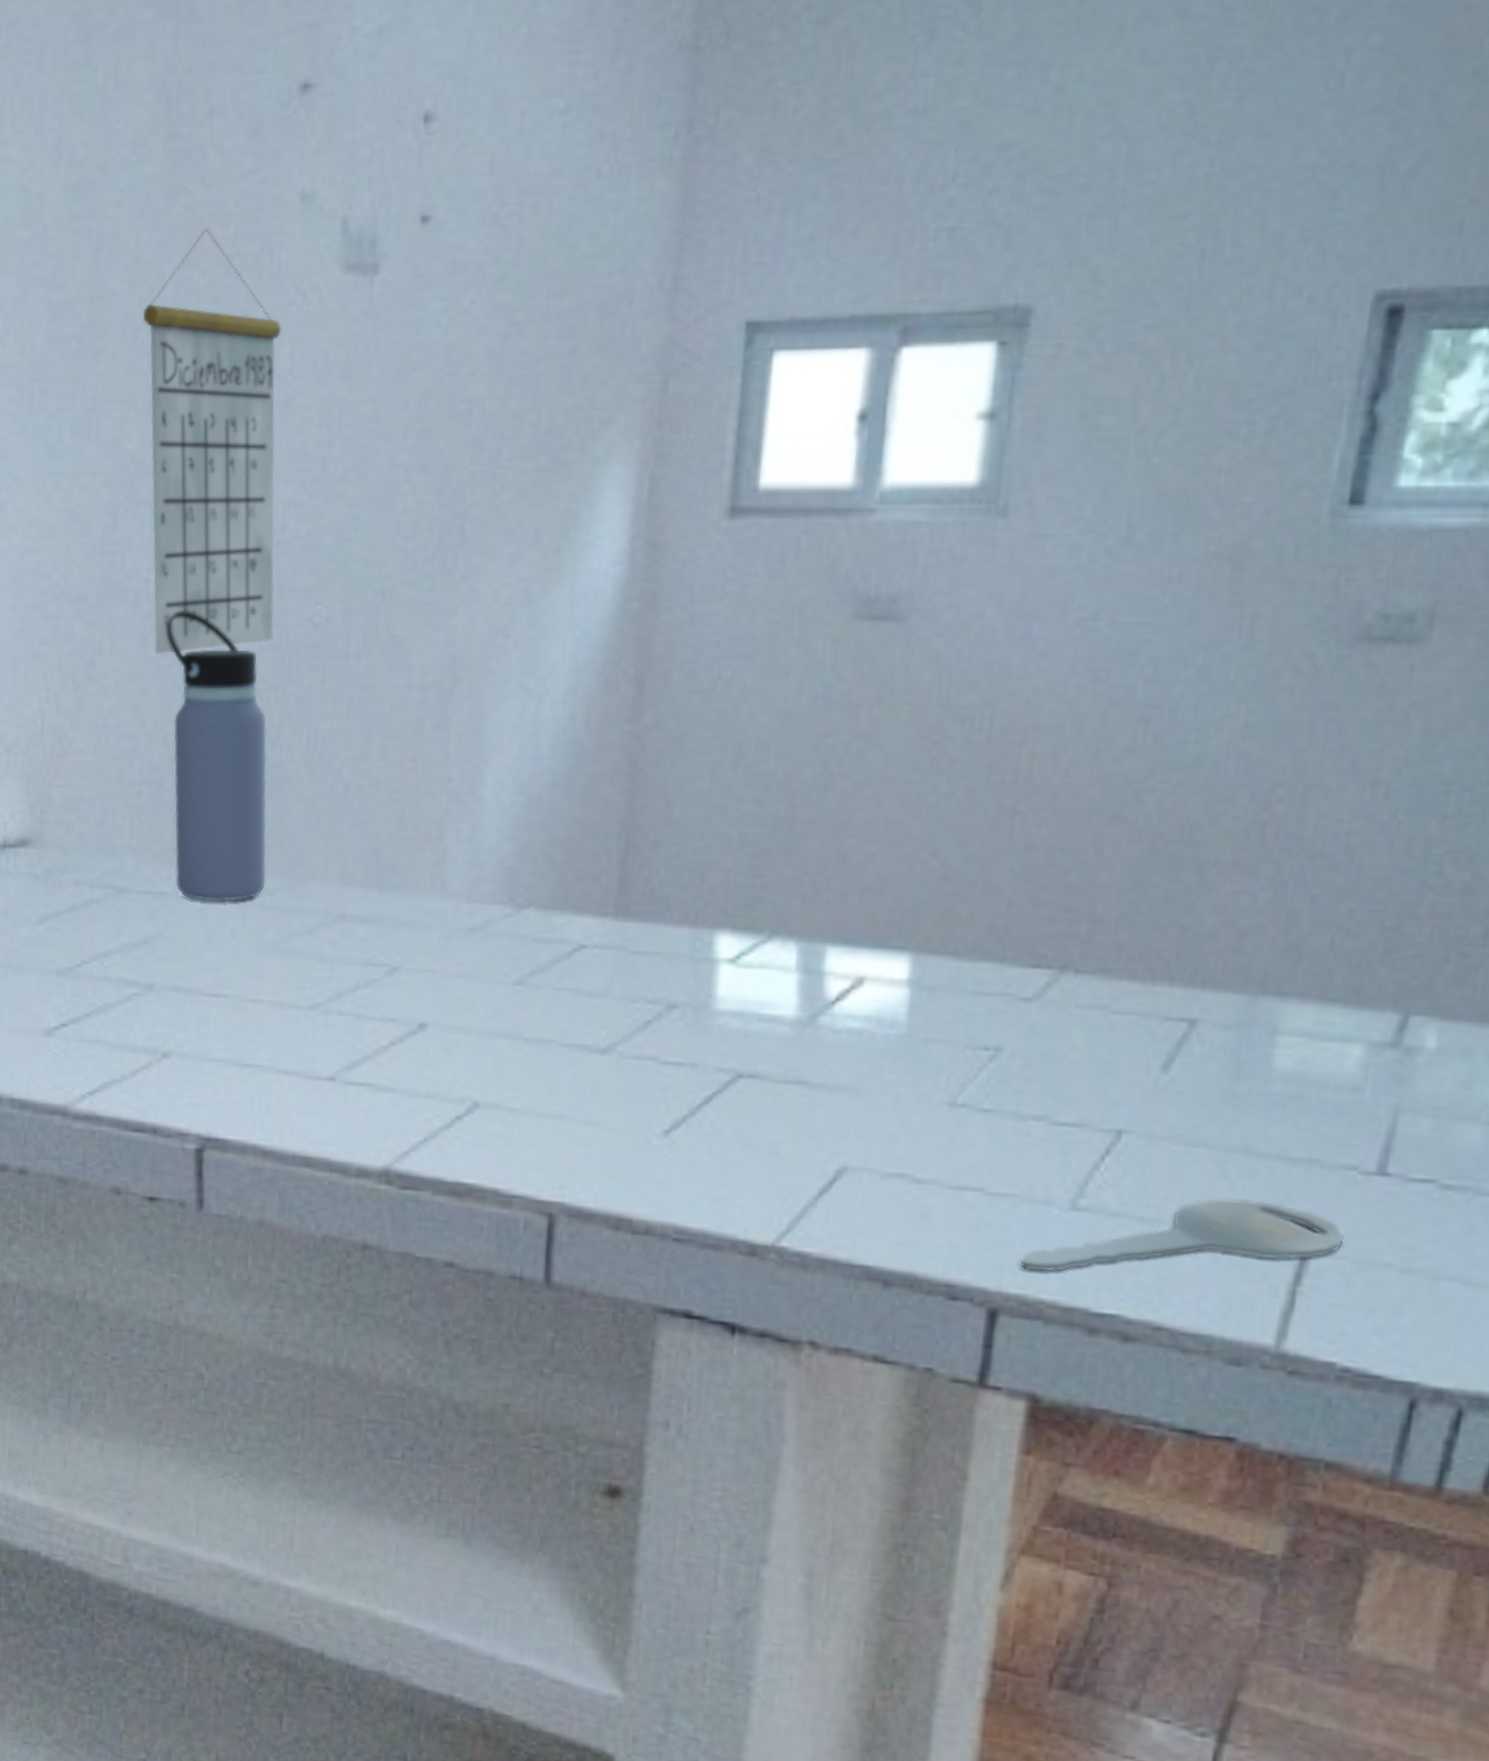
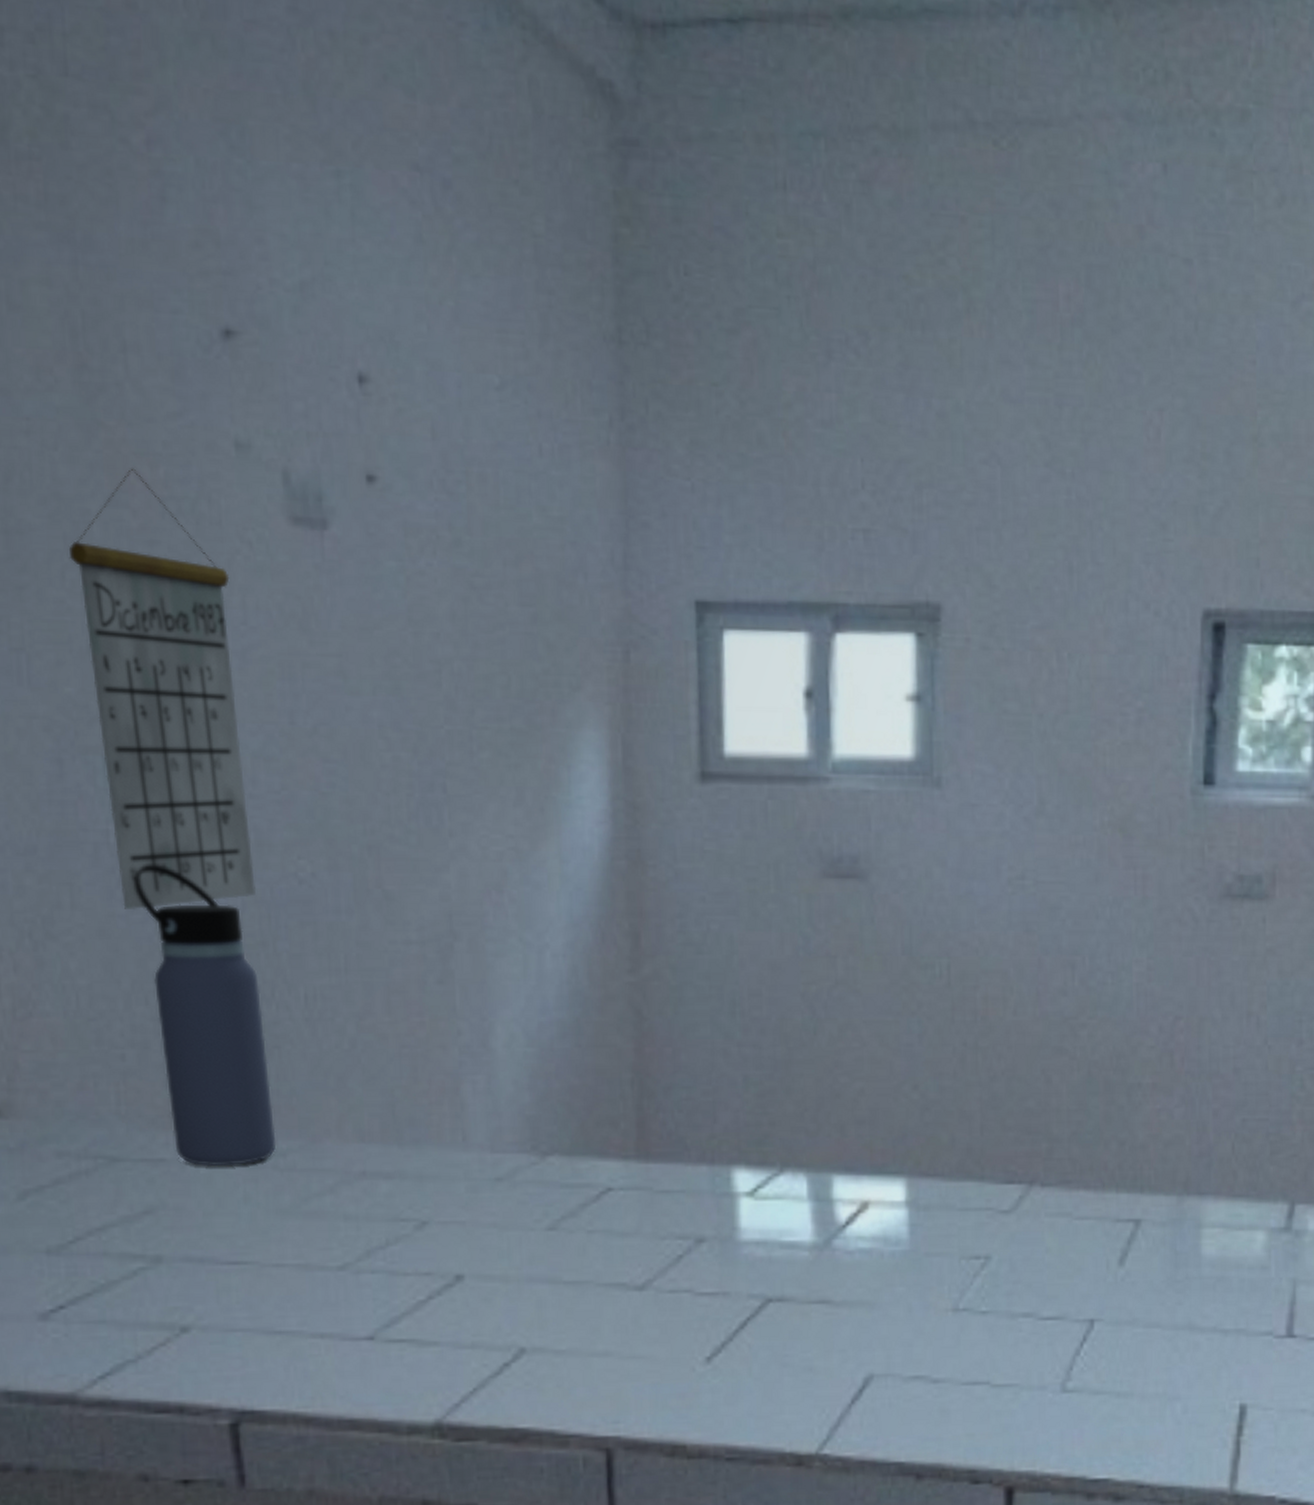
key: present [1019,1198,1343,1272] -> none [1026,1368,1268,1450]

